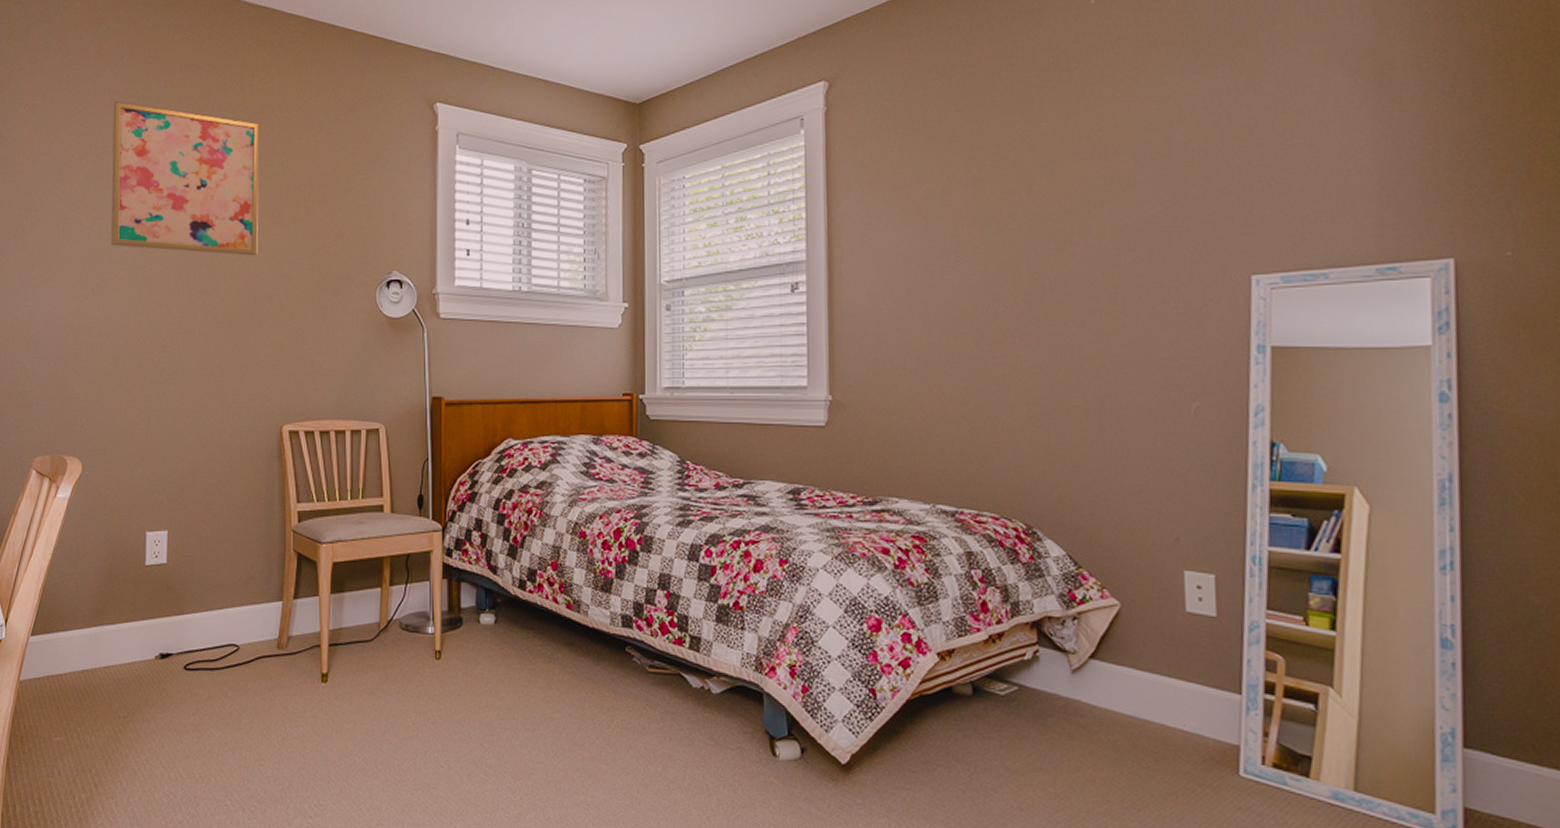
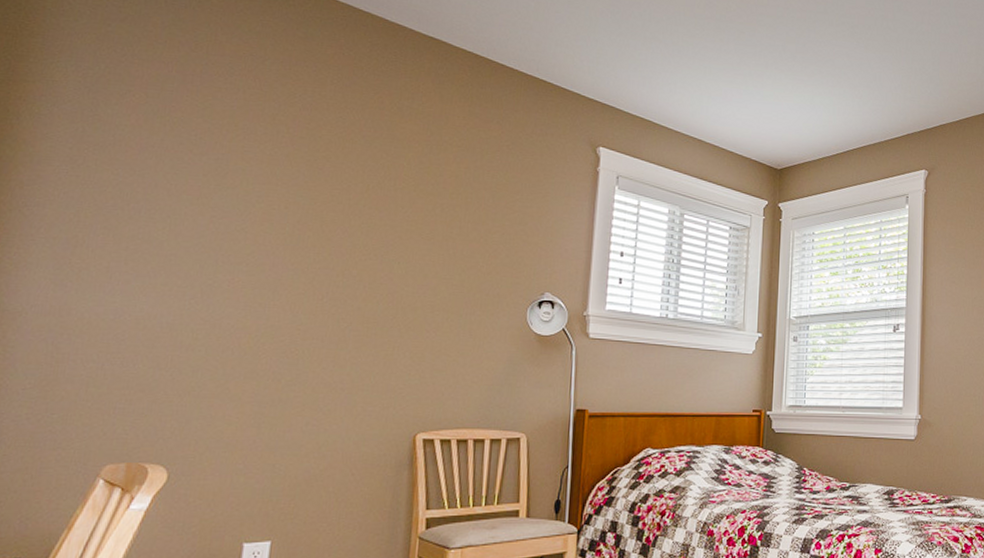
wall art: present [110,101,260,256] -> none [229,103,417,269]

